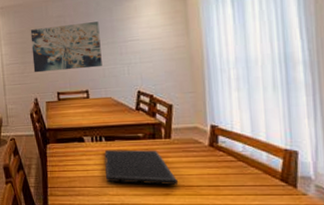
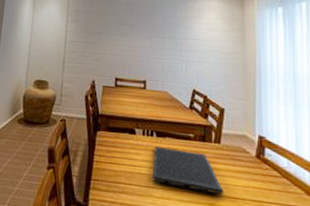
wall art: present [30,21,102,73] -> none [95,11,164,60]

